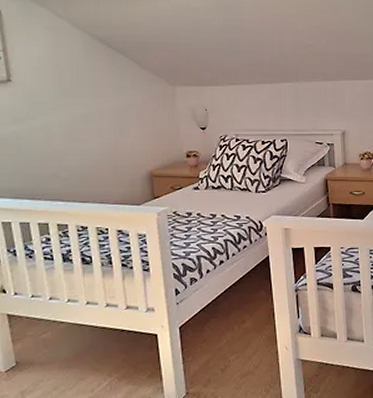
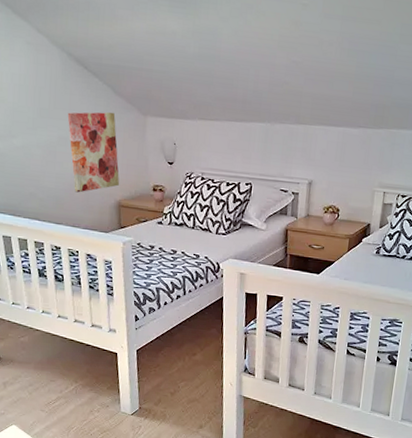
wall art: none [91,85,151,168] -> present [67,112,120,193]

